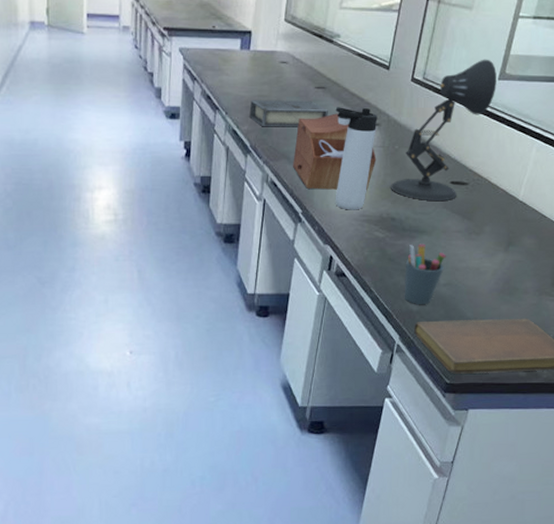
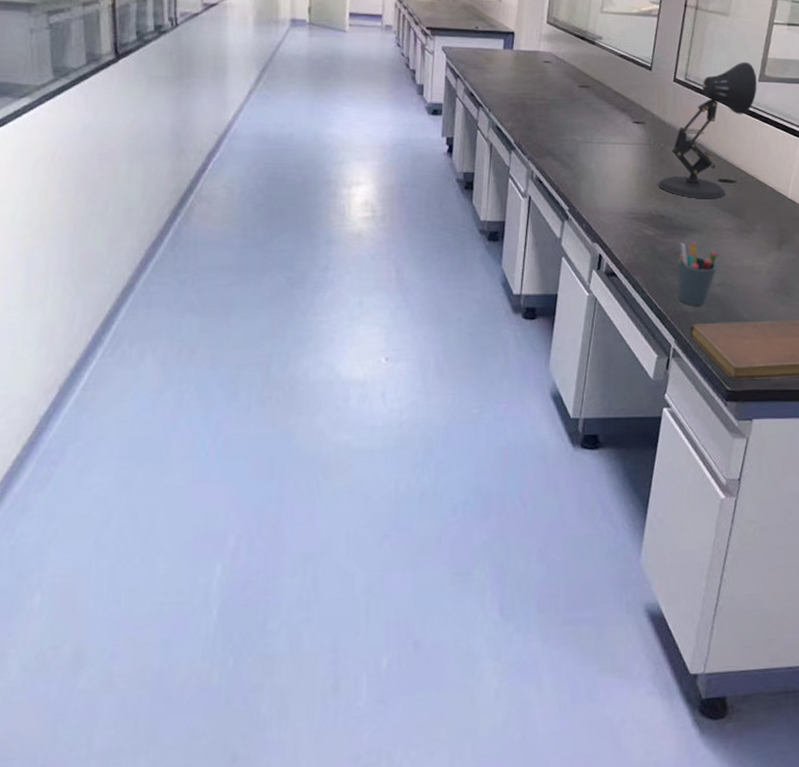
book: present [249,100,329,127] -> none [513,98,594,125]
sewing box: present [293,113,377,191] -> none [558,111,643,188]
thermos bottle: present [335,107,378,210] -> none [599,105,642,208]

